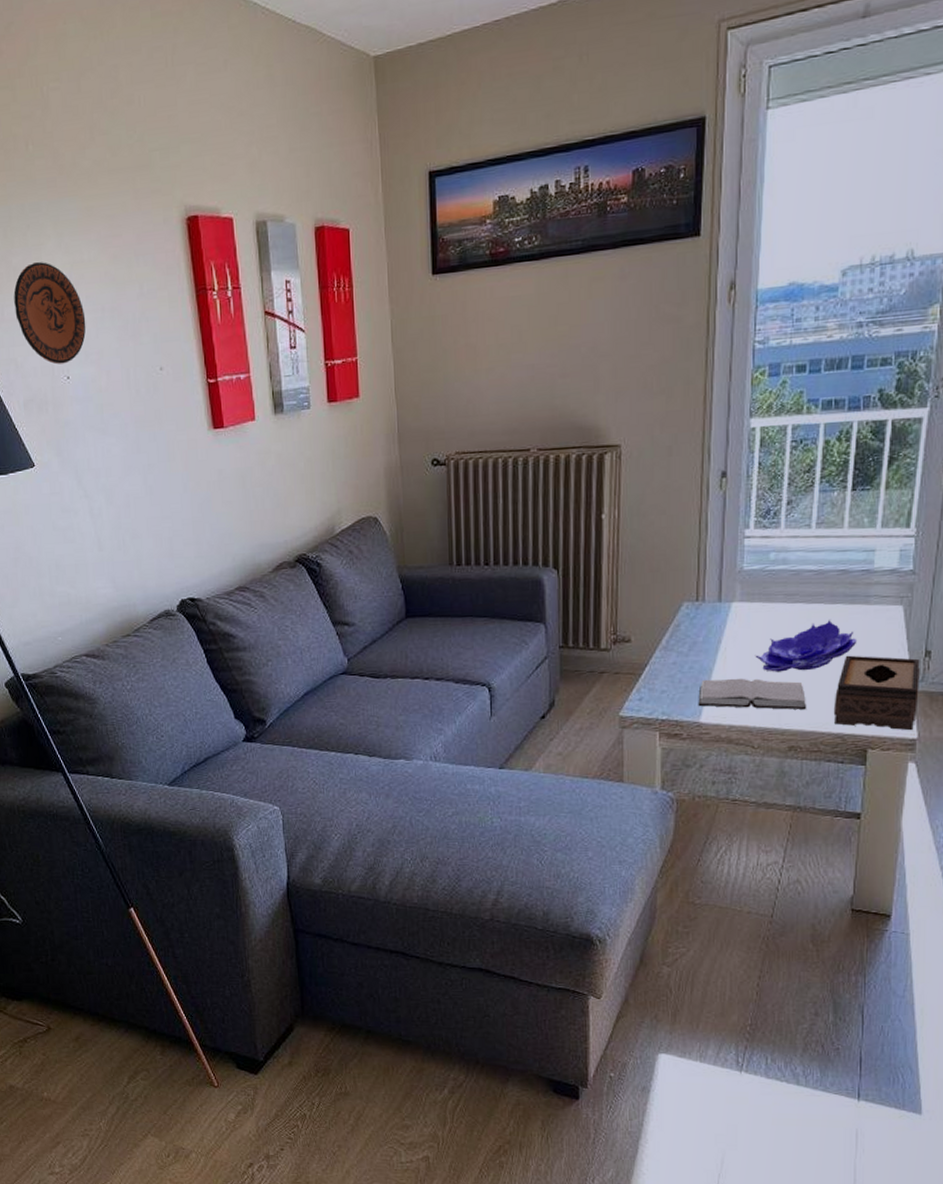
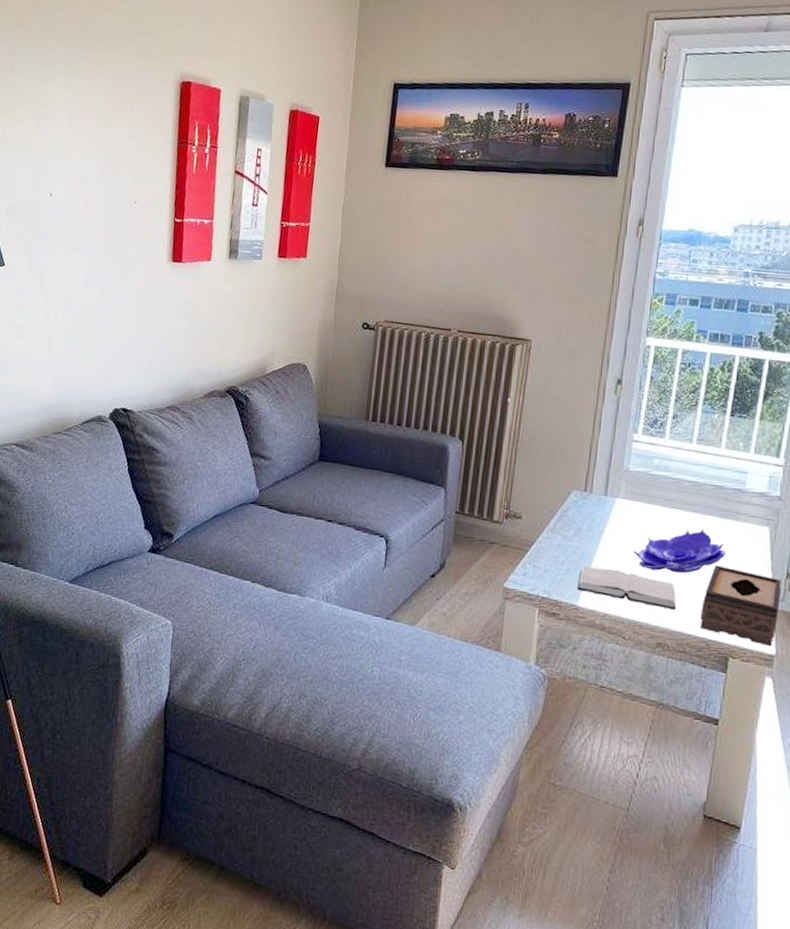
decorative plate: present [13,262,86,365] -> none [15,94,77,183]

